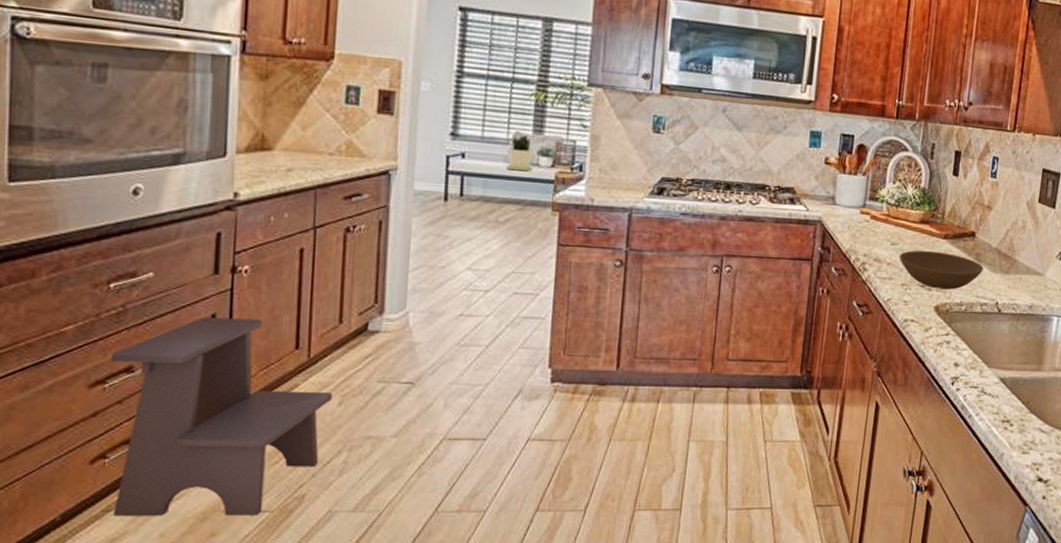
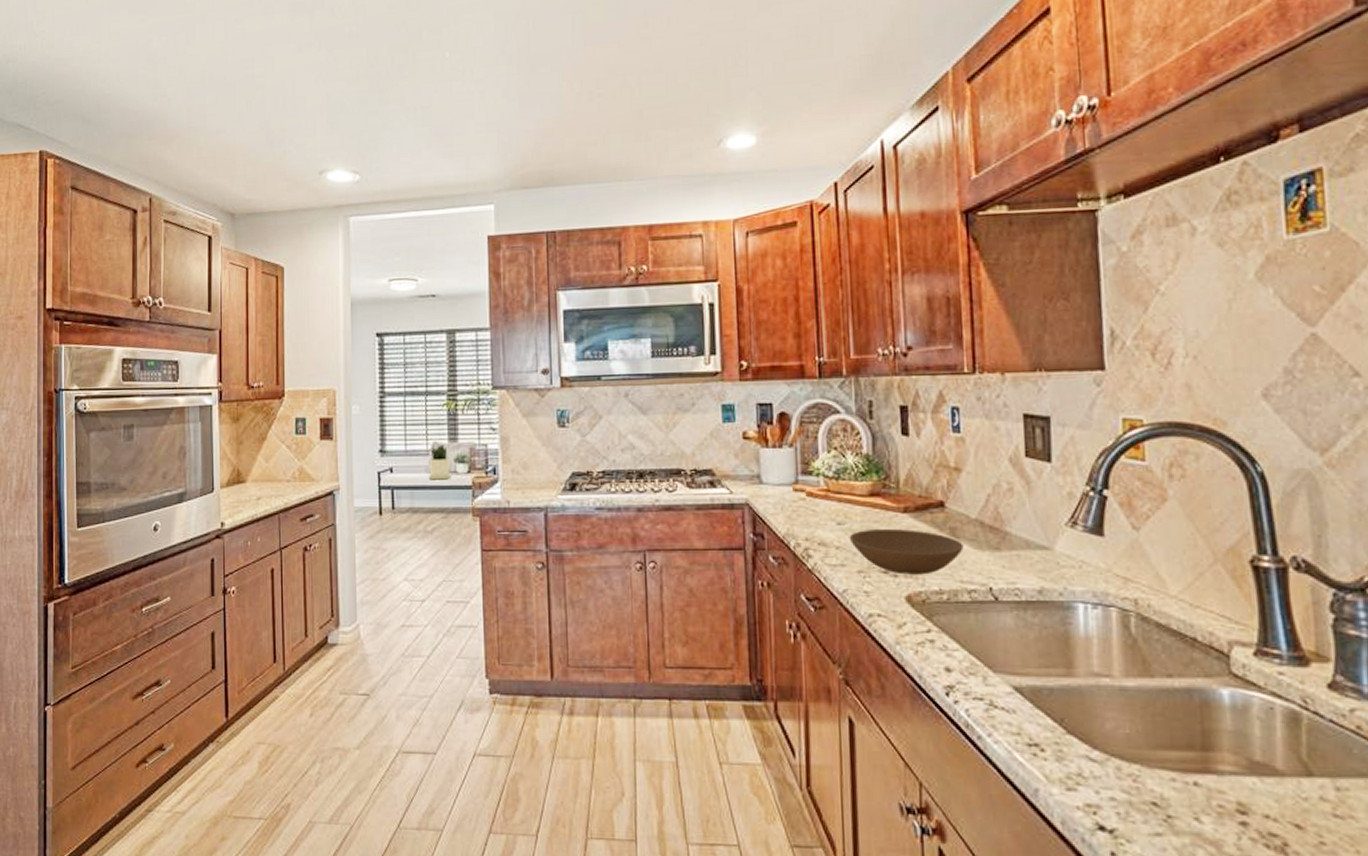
step stool: present [111,317,333,517] -> none [146,635,305,822]

